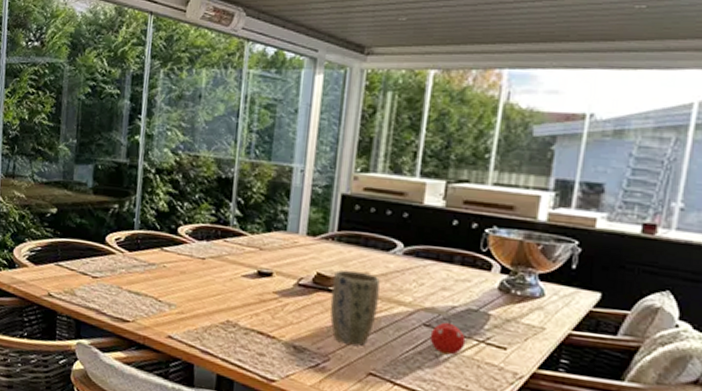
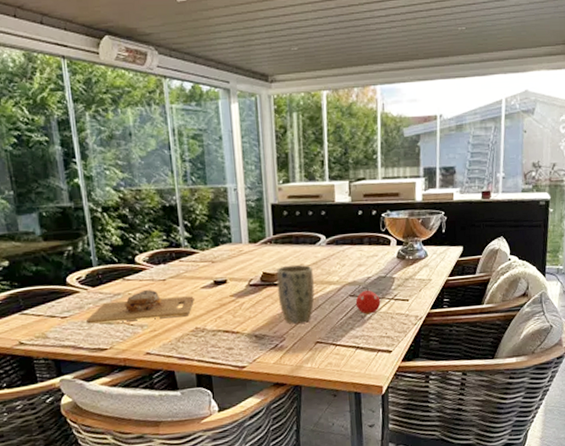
cutting board: none [115,264,232,304] -> present [86,289,194,324]

